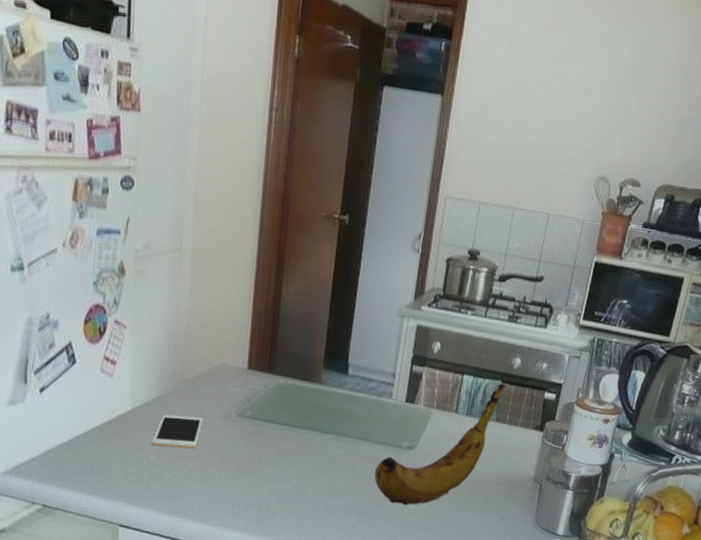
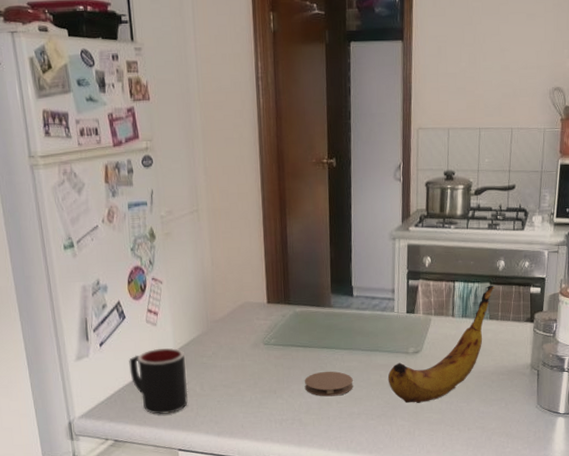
mug: none [72,403,142,482] -> present [129,347,188,414]
cell phone: present [152,414,203,449] -> none [196,350,236,380]
coaster: none [278,455,335,486] -> present [304,371,353,397]

